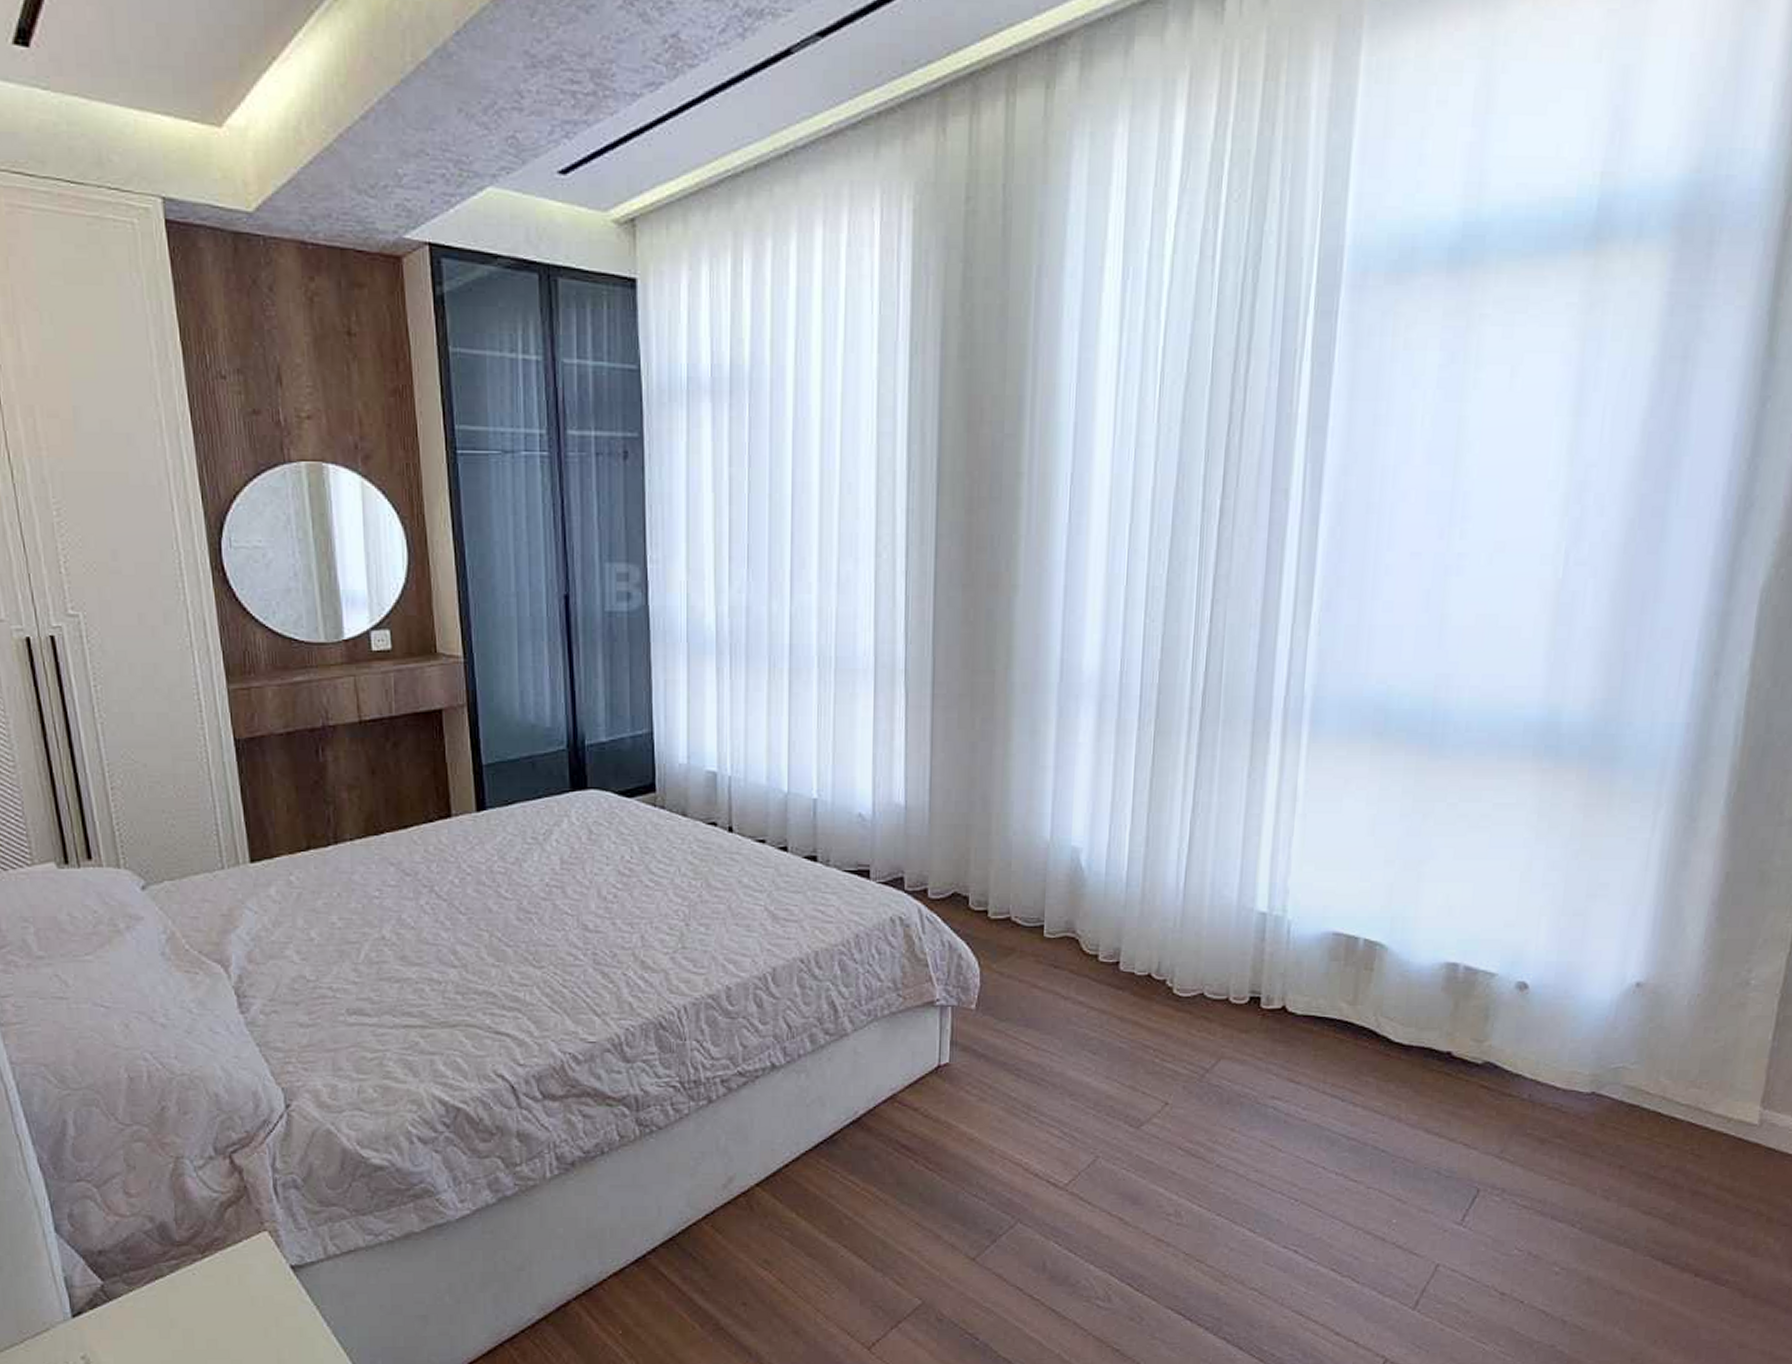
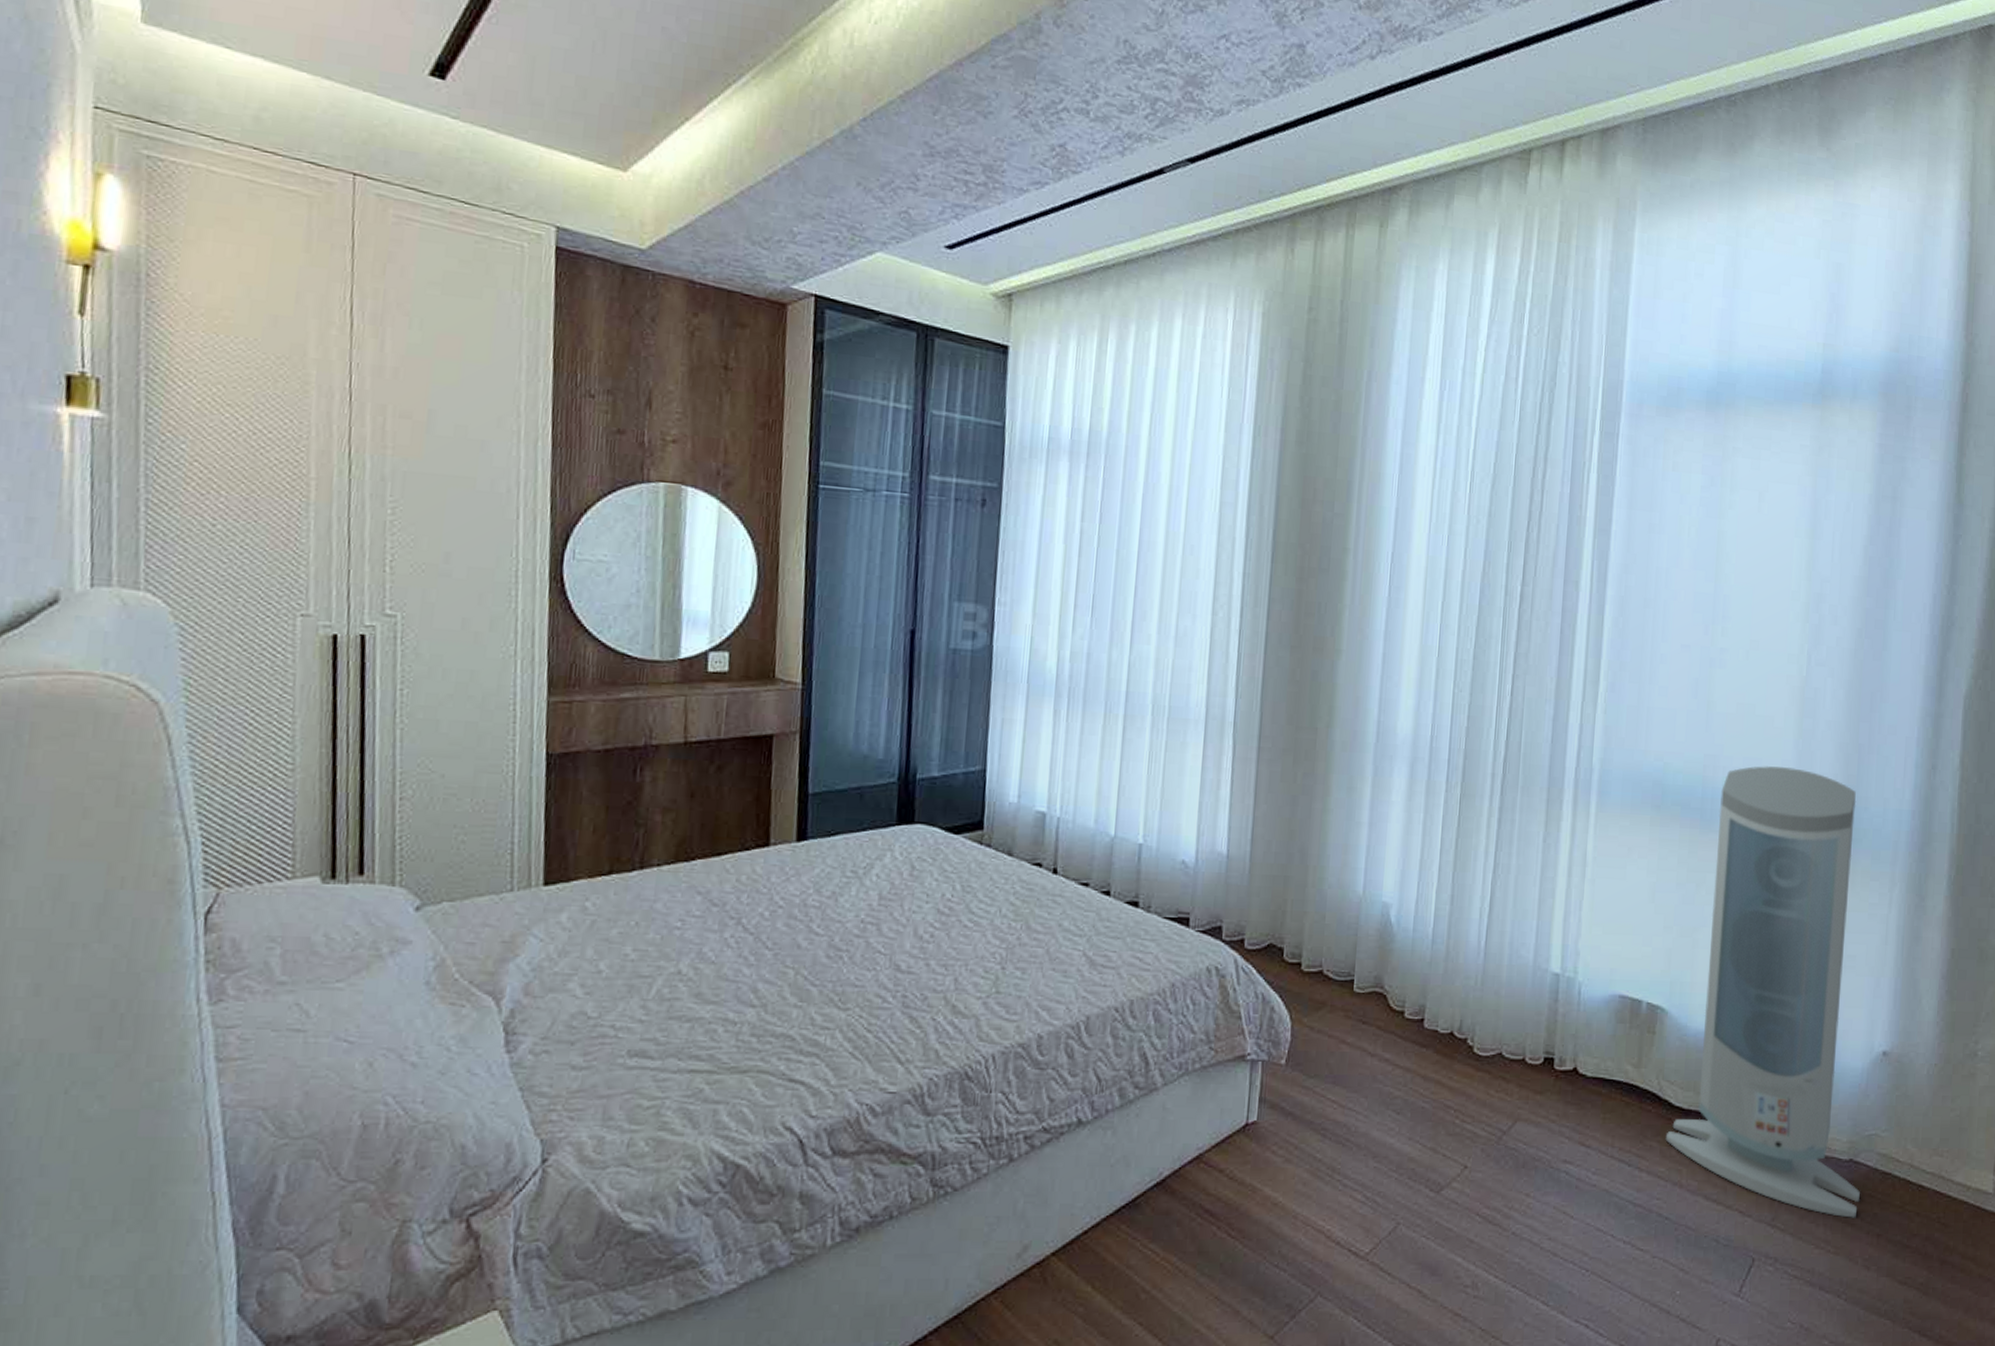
air purifier: none [1383,683,1618,1150] -> present [1665,766,1860,1218]

